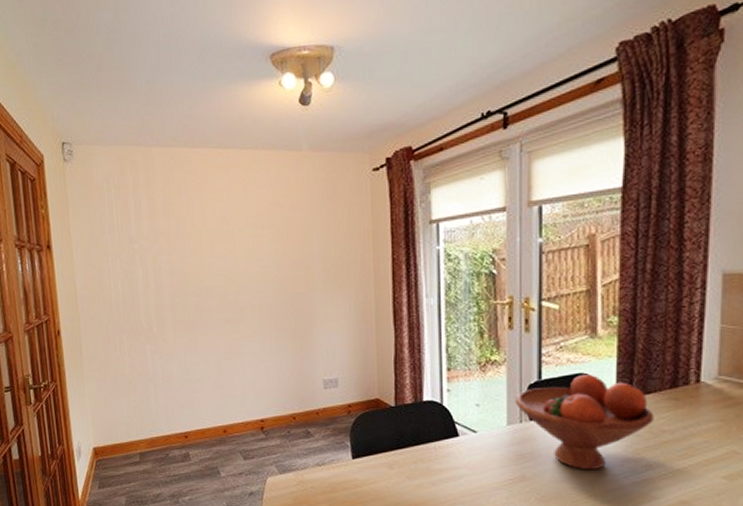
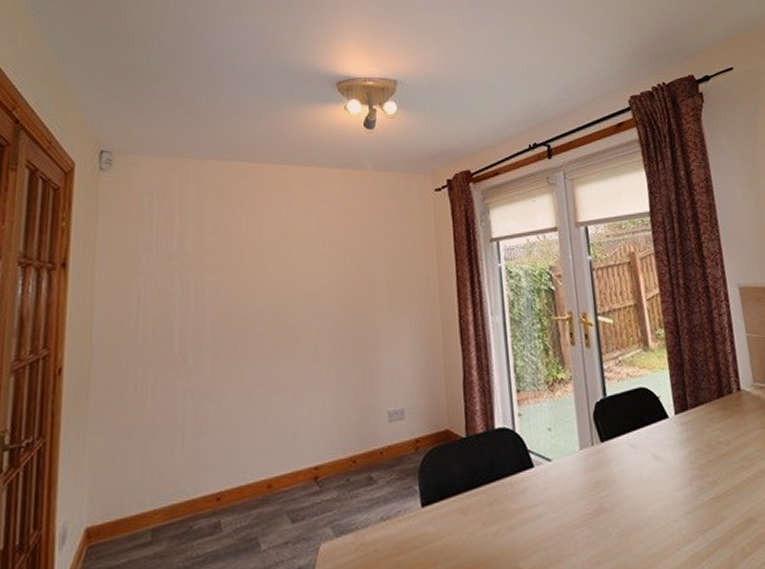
fruit bowl: present [514,373,654,470] -> none [584,387,710,494]

